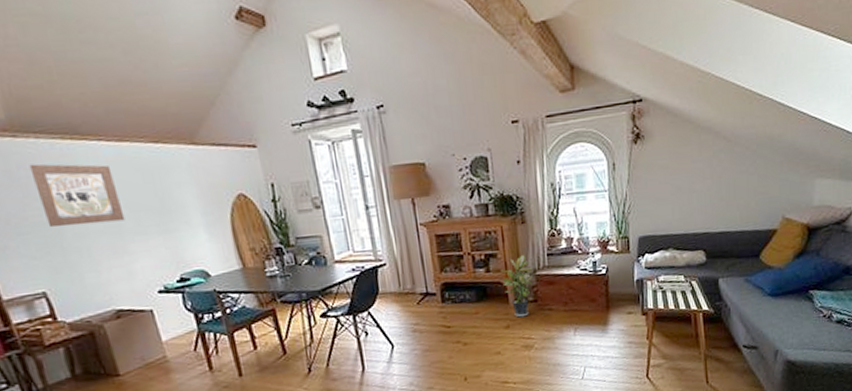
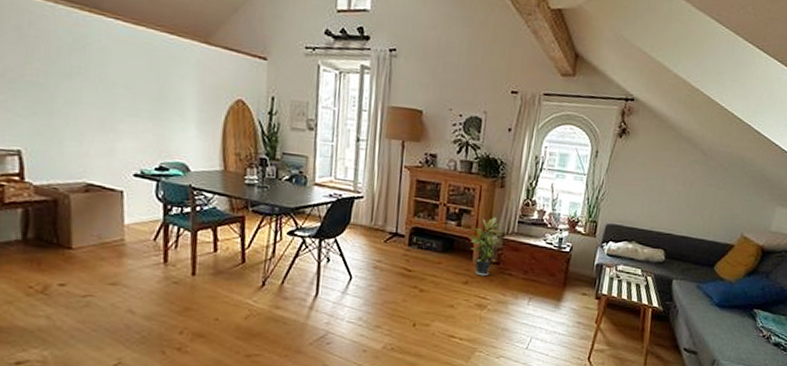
wall art: present [29,163,125,227] -> none [40,25,121,100]

